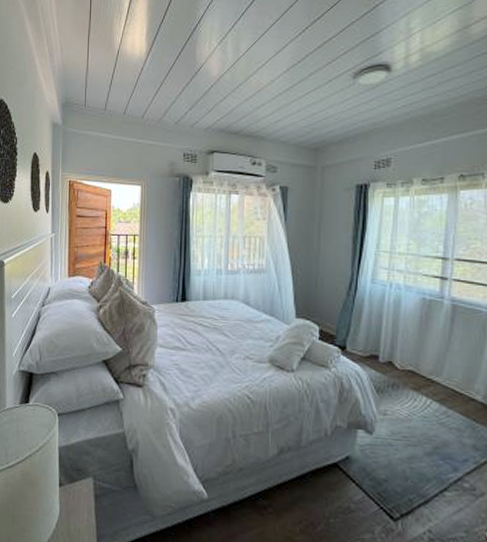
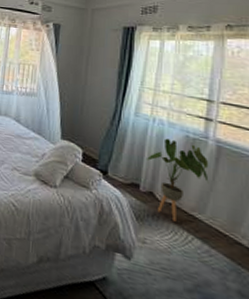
house plant: none [385,303,445,388] -> present [147,138,209,222]

